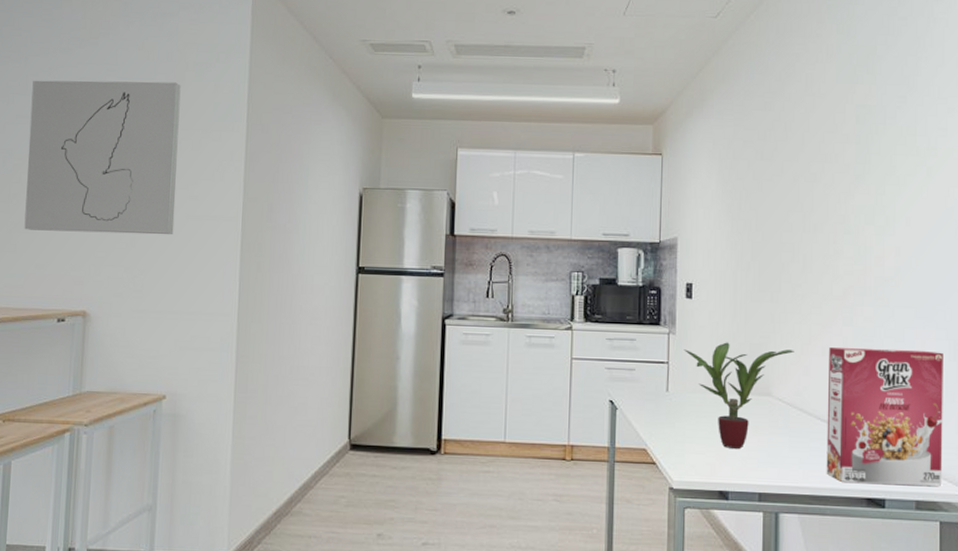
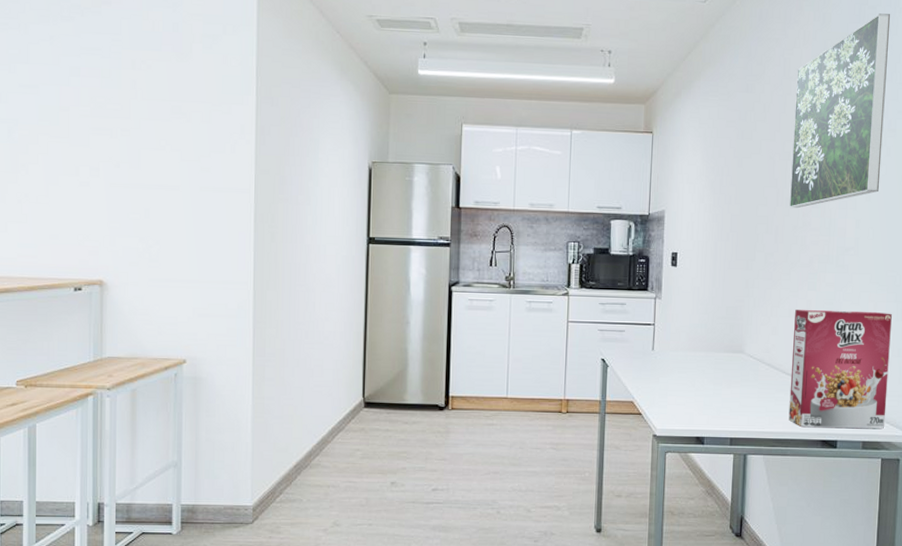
wall art: present [24,80,181,235] -> none [34,48,188,206]
potted plant: present [683,342,794,449] -> none [668,305,765,400]
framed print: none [817,24,924,235] -> present [788,13,891,209]

